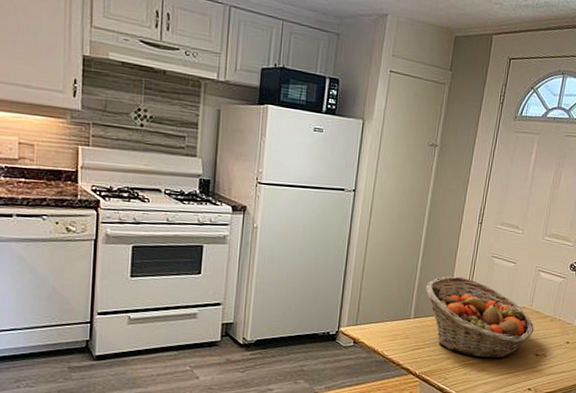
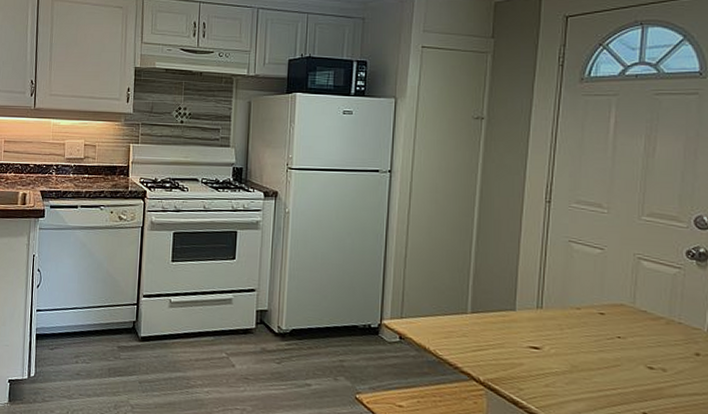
fruit basket: present [425,276,535,359] -> none [483,264,642,370]

